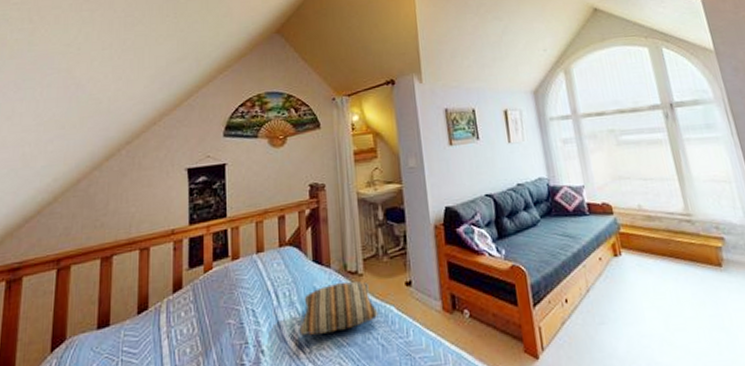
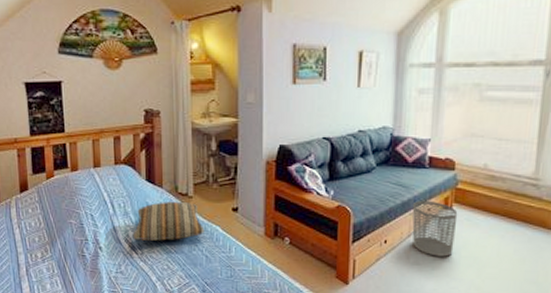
waste bin: none [583,249,635,312] -> present [412,201,458,257]

